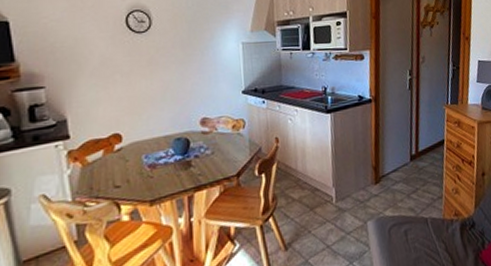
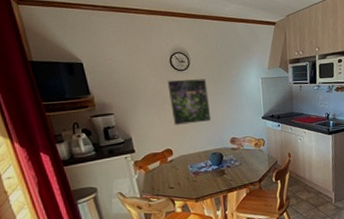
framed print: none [120,43,177,103] -> present [167,79,212,126]

